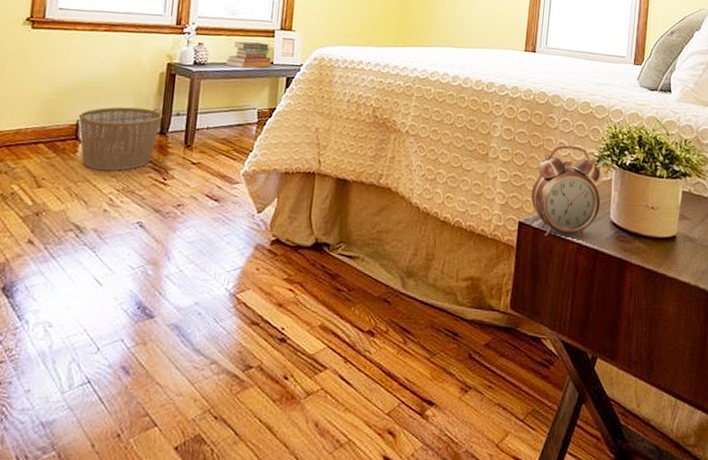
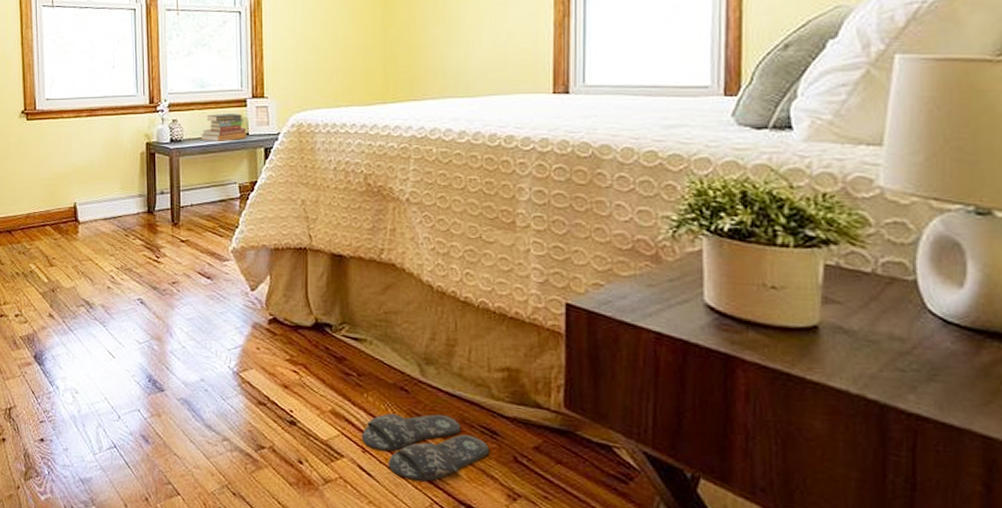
basket: present [78,107,163,171] -> none [75,188,148,250]
slippers: none [345,321,451,384] -> present [361,413,489,482]
alarm clock: present [531,145,601,239] -> none [580,208,687,327]

